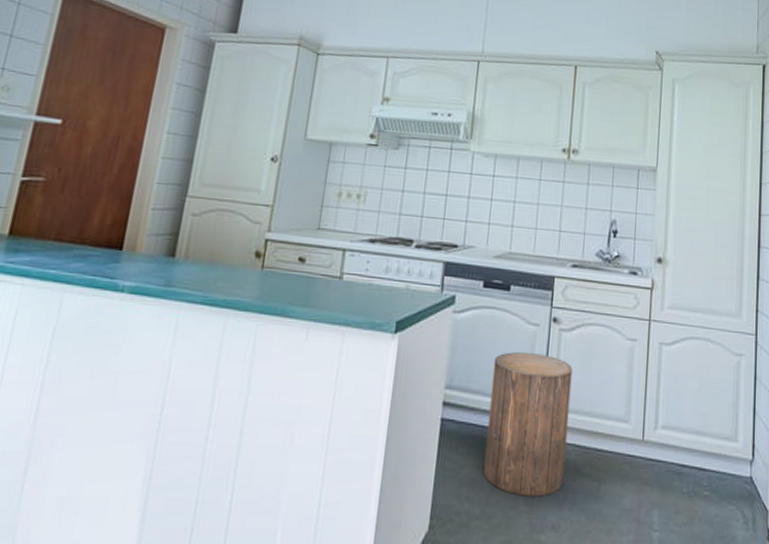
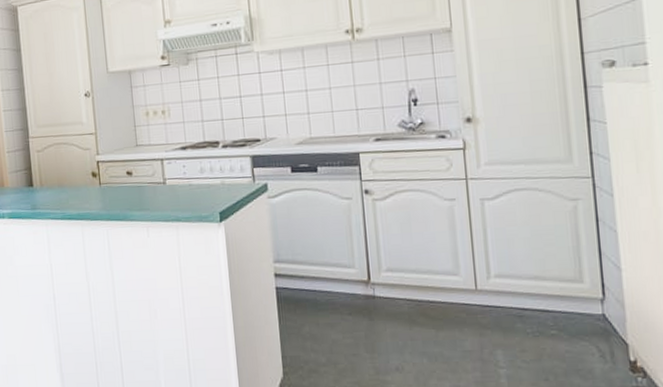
stool: present [483,351,573,497] -> none [314,223,401,345]

